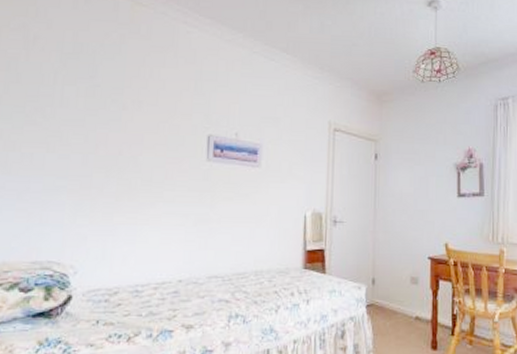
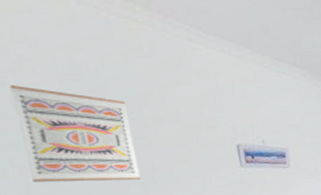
wall art: none [11,60,111,164] -> present [9,84,141,183]

